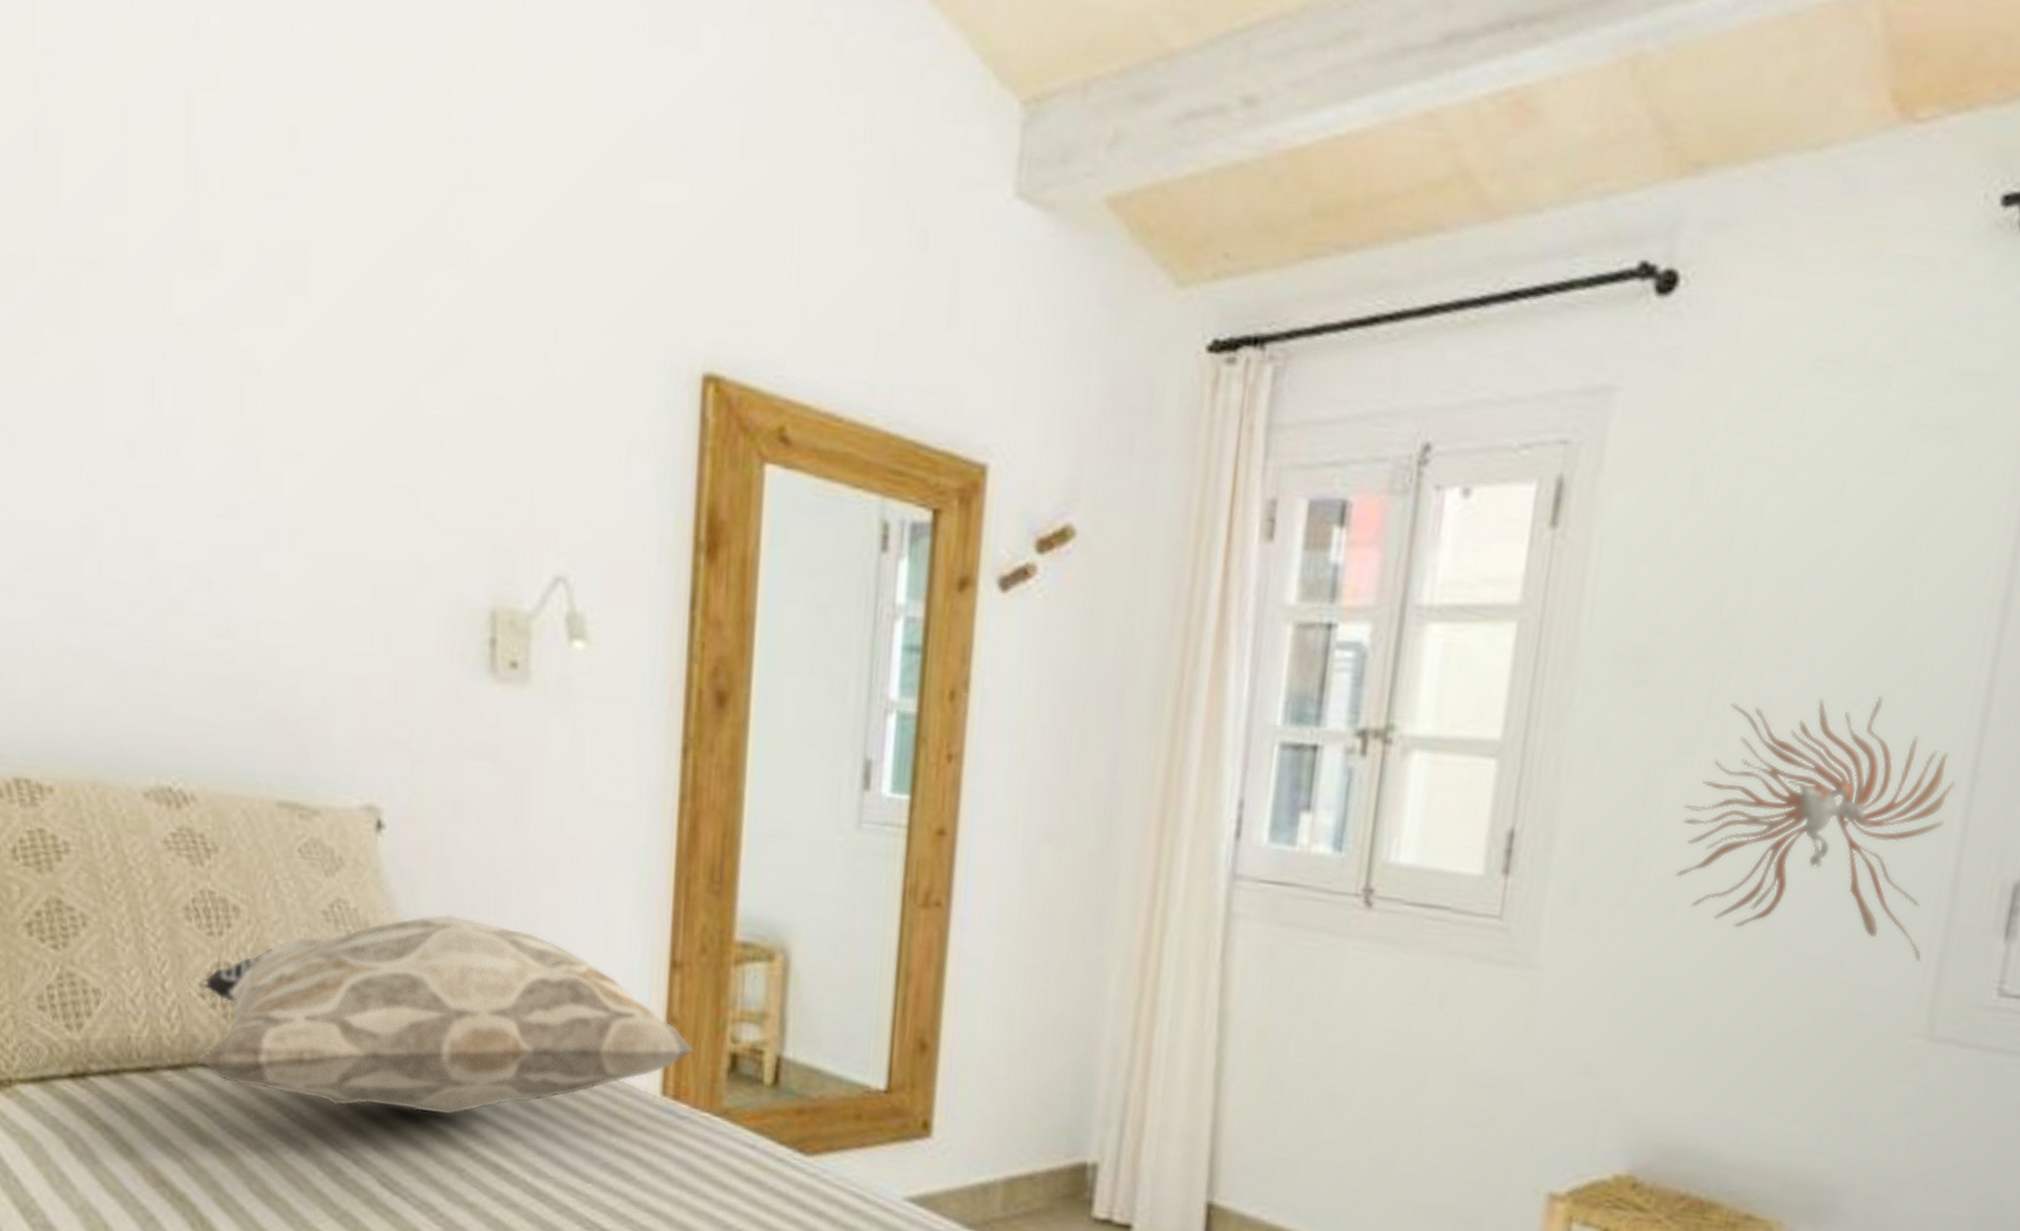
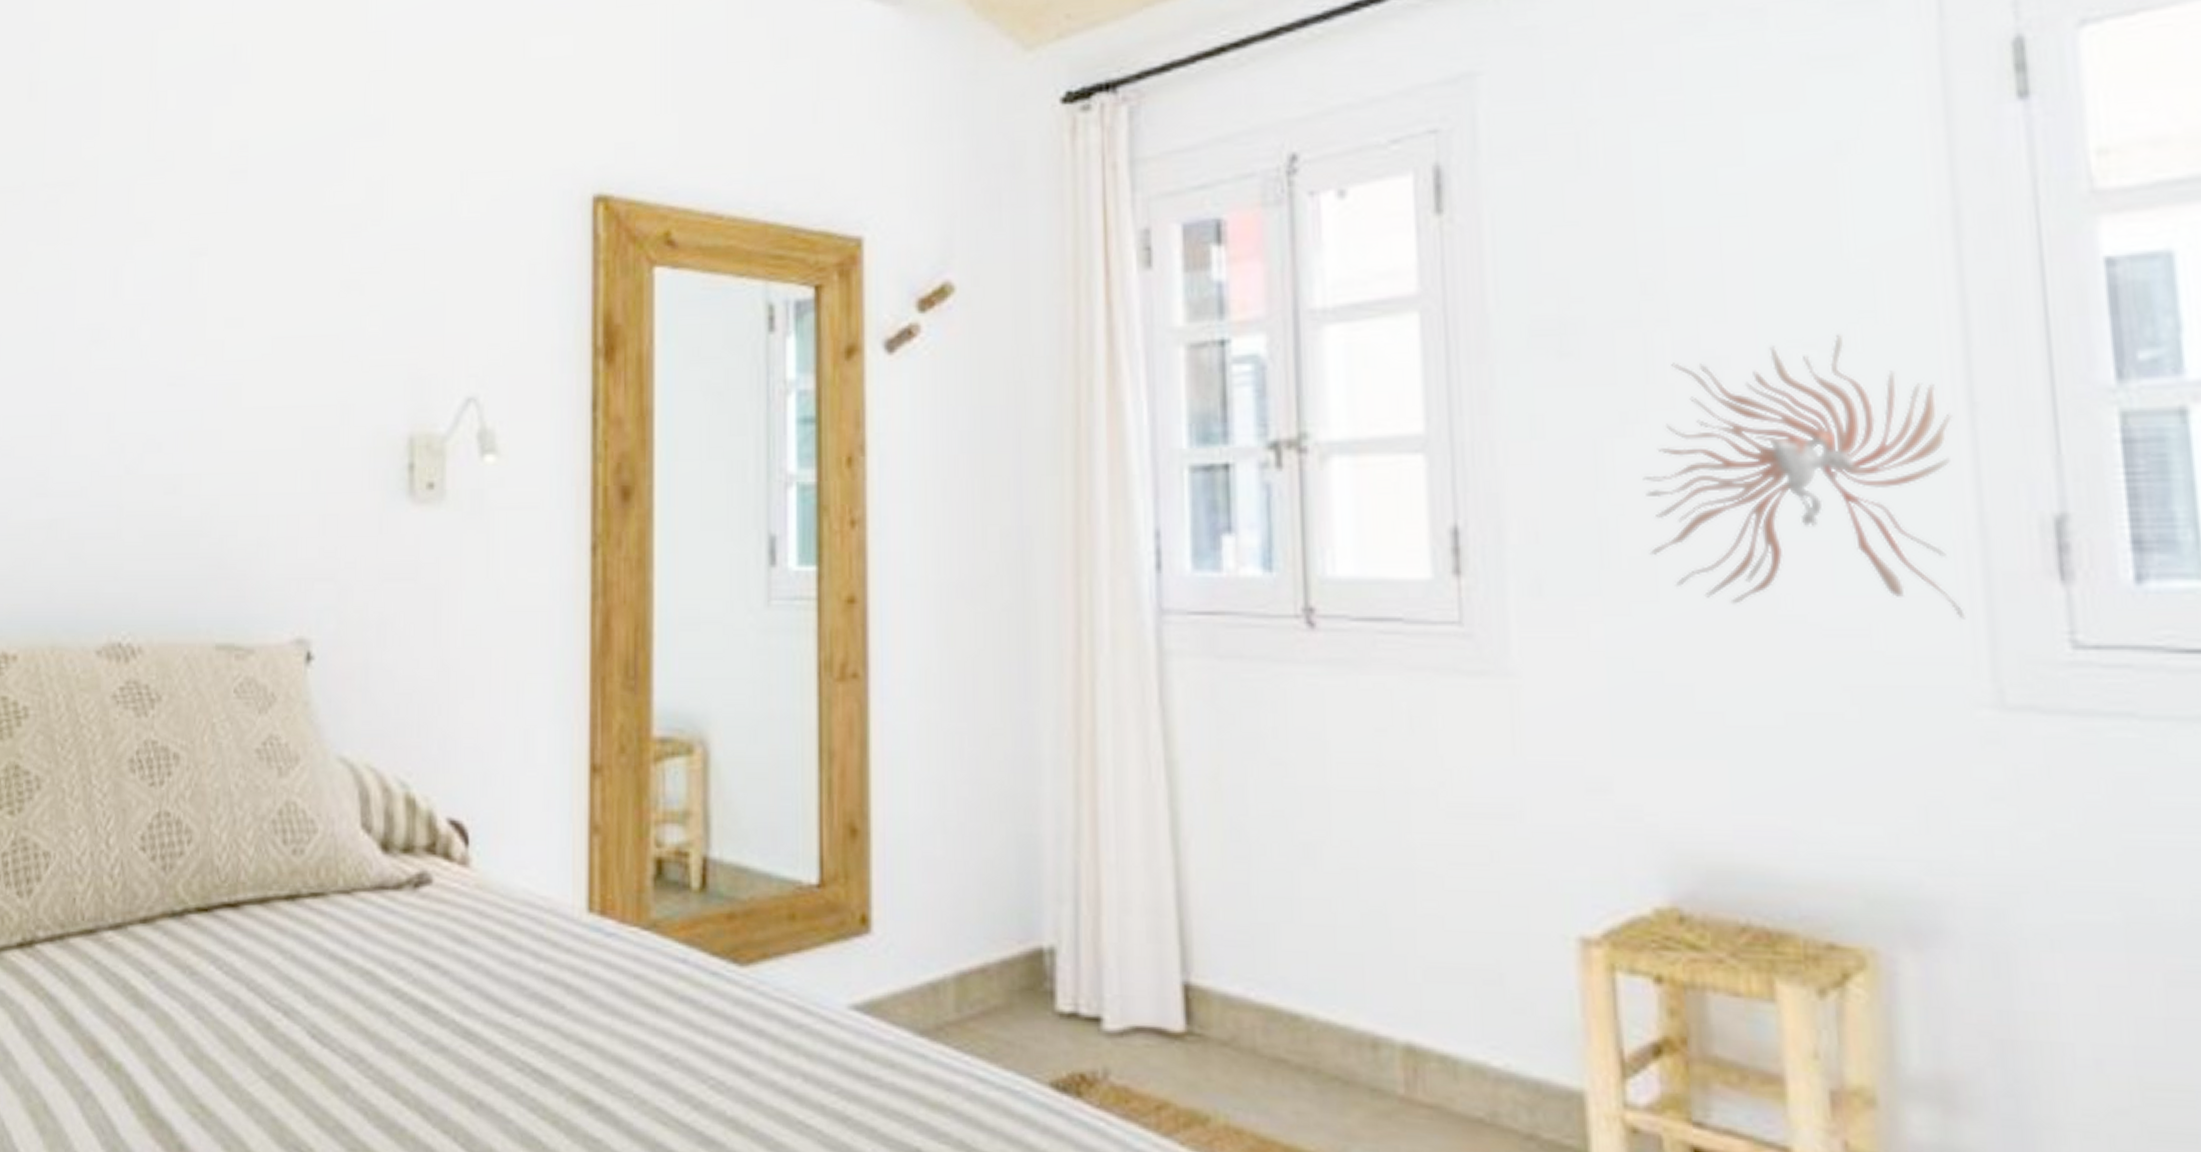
decorative pillow: present [198,914,695,1115] -> none [137,740,619,954]

